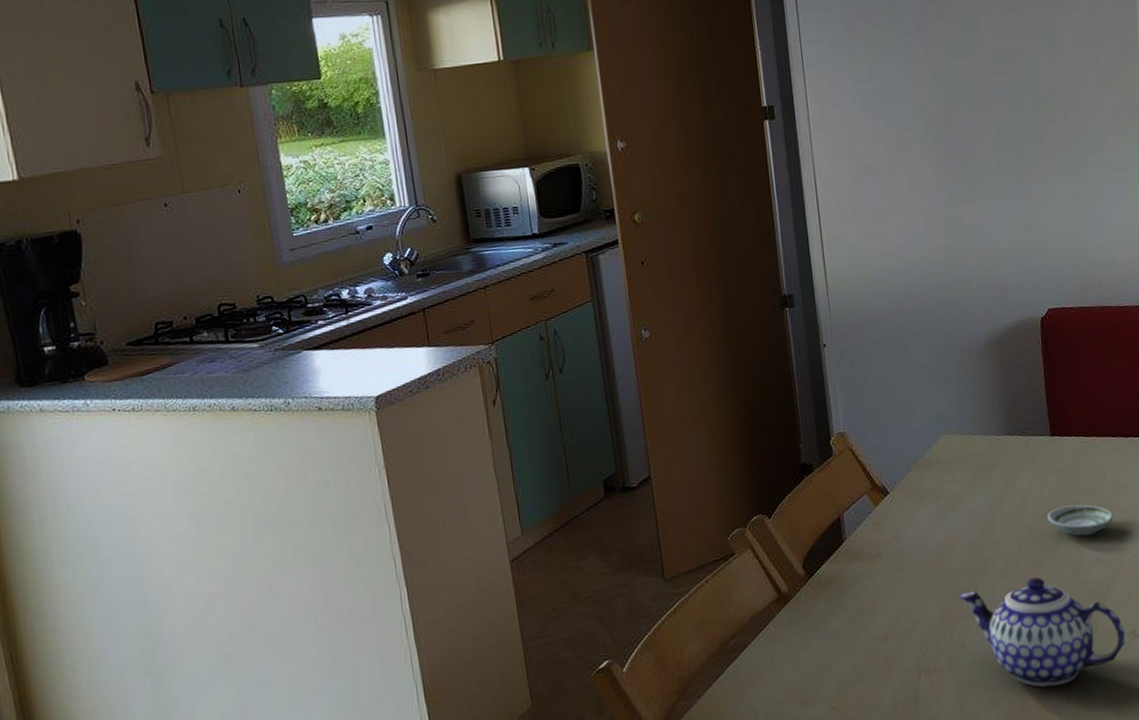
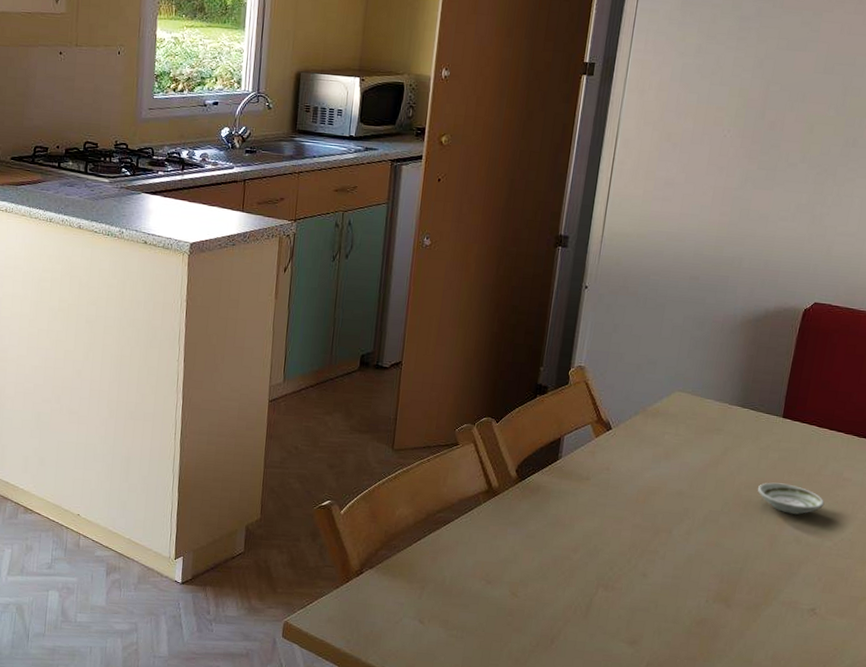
teapot: present [958,577,1126,688] -> none [652,531,806,635]

